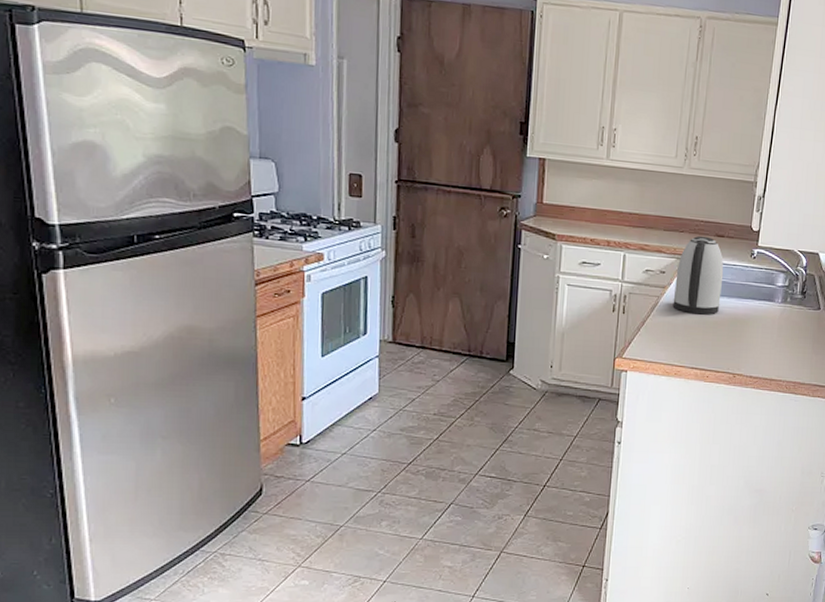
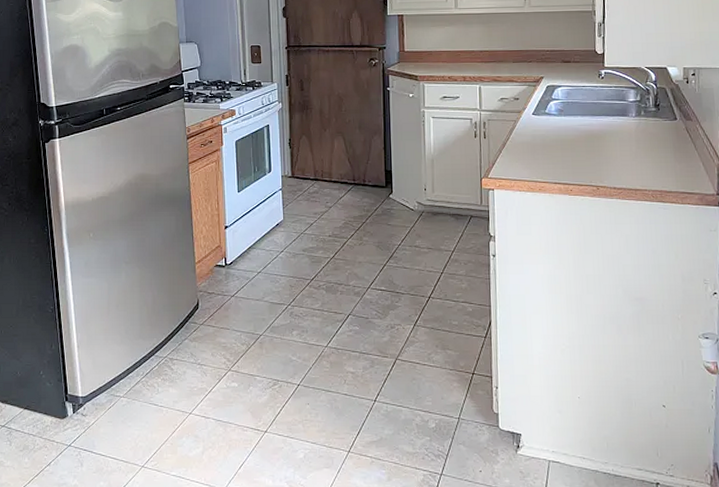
kettle: present [672,235,724,315] -> none [529,63,575,134]

